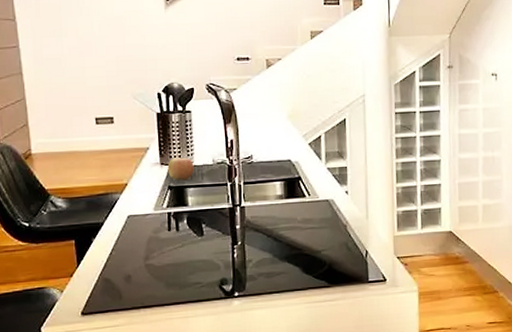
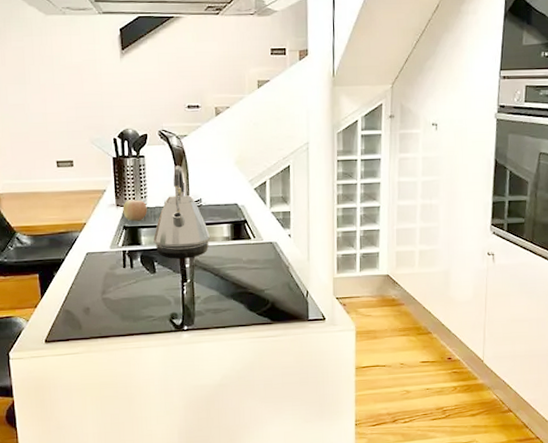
kettle: none [201,121,263,220] -> present [153,166,211,259]

